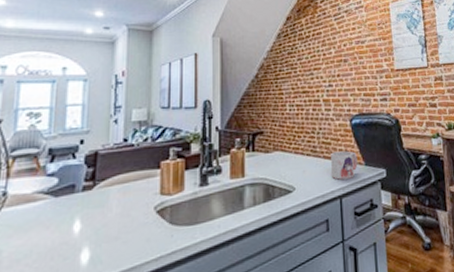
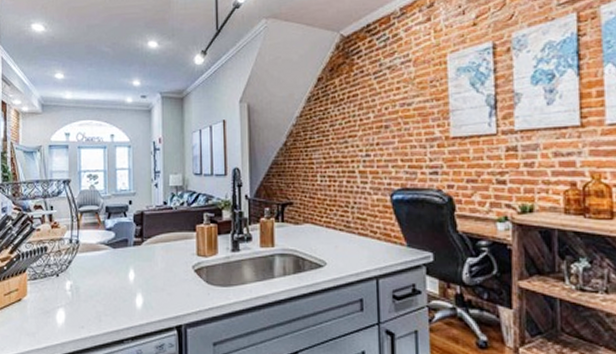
mug: present [331,150,358,180] -> none [367,229,399,259]

